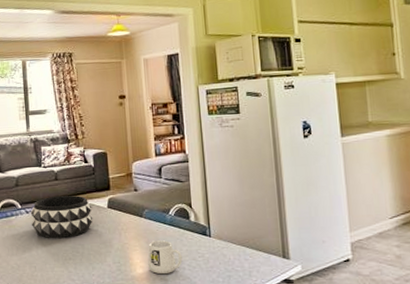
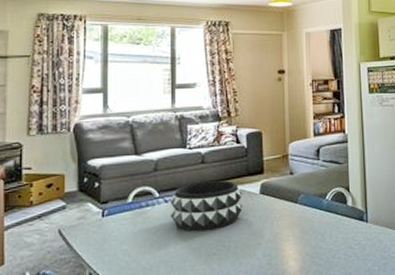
mug: present [148,240,182,275] -> none [301,228,338,267]

